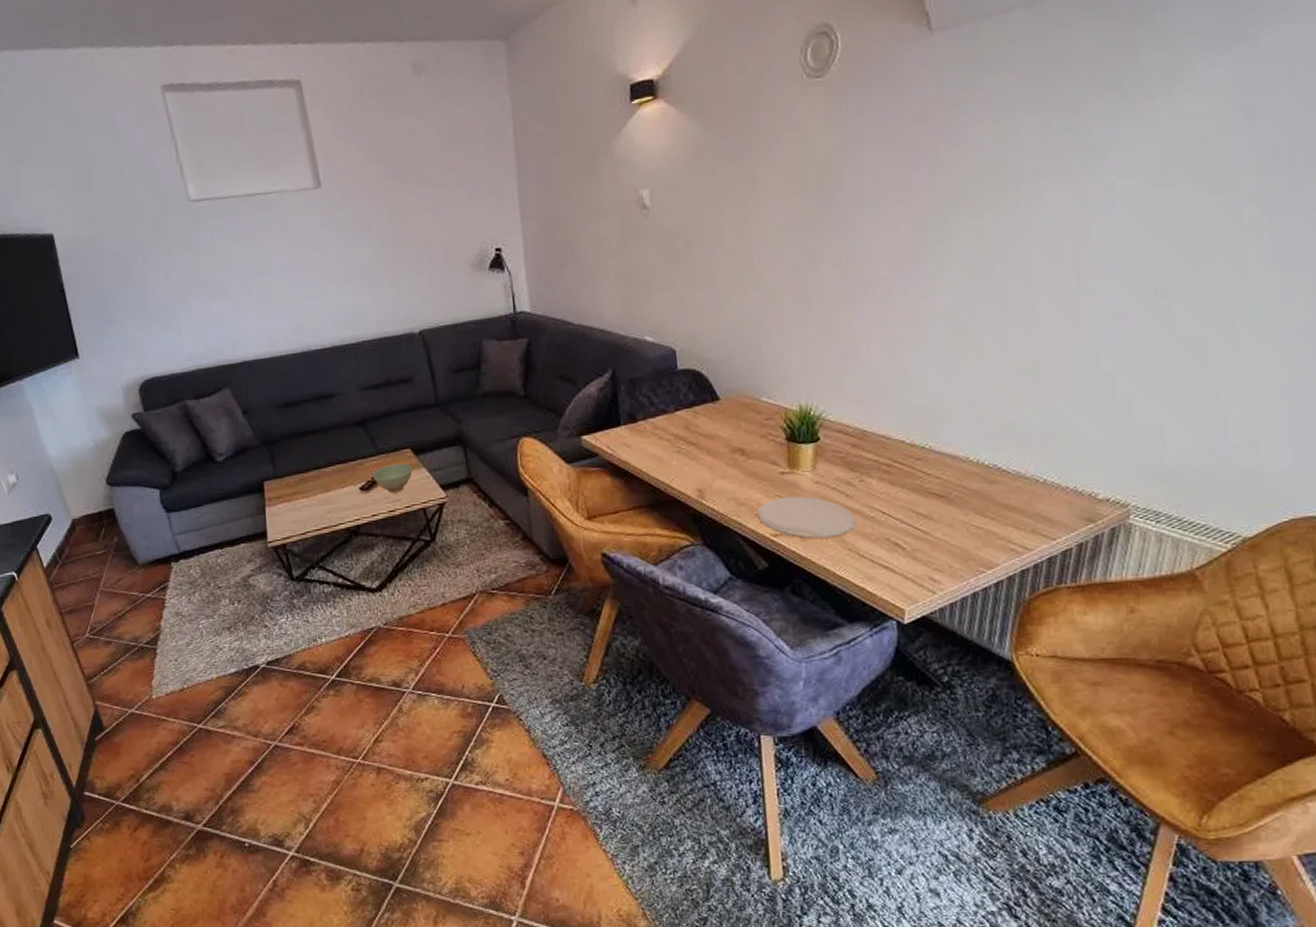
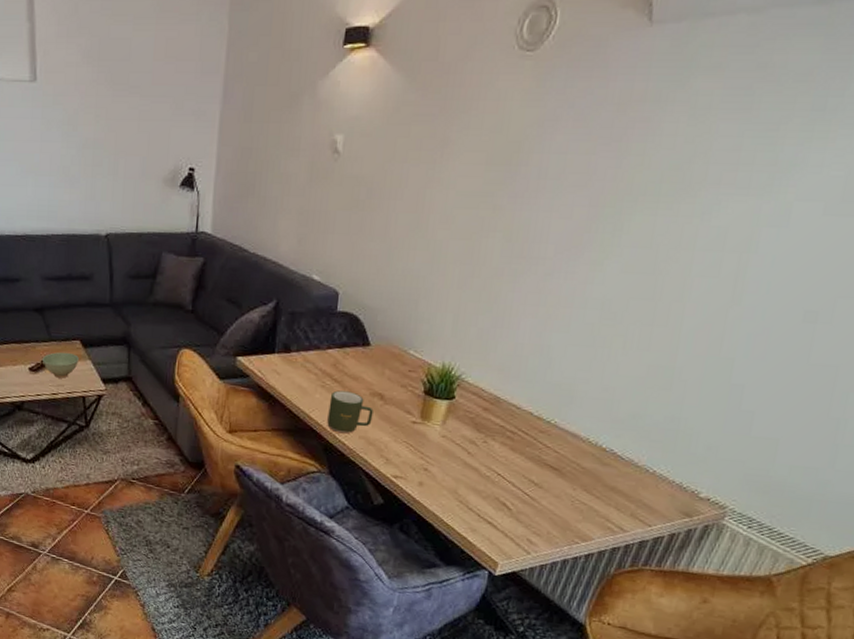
mug: none [688,452,738,499] -> present [327,390,374,434]
plate: present [757,496,857,540] -> none [383,444,473,489]

